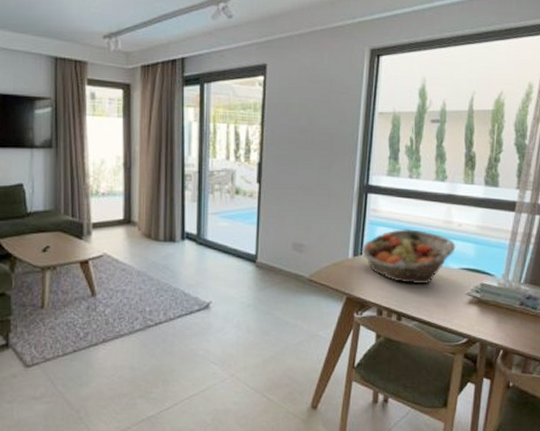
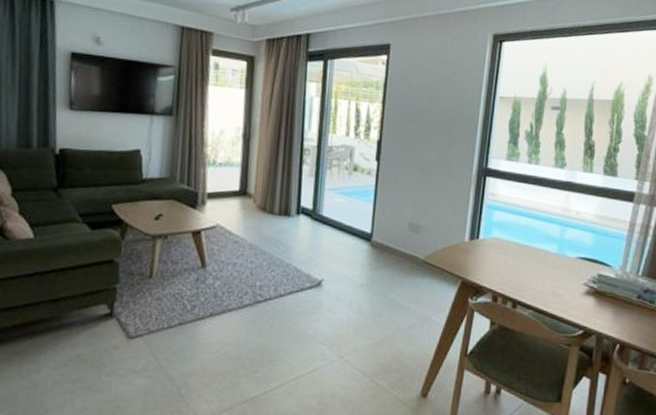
fruit basket: present [361,229,456,283] -> none [478,214,574,271]

